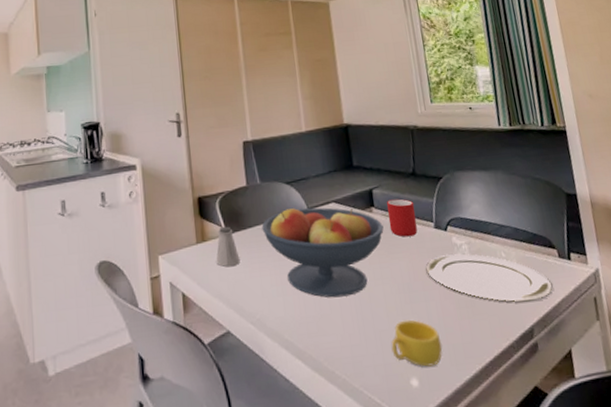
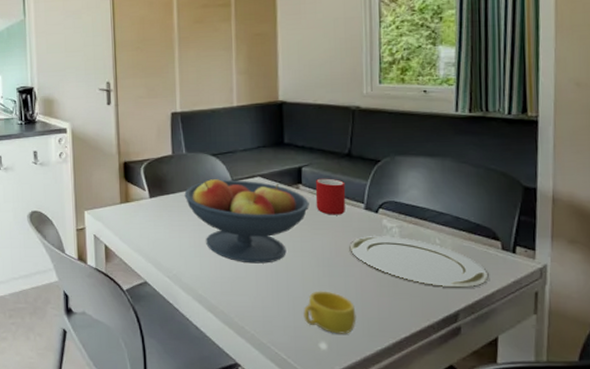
saltshaker: present [216,226,240,267] -> none [138,190,161,226]

